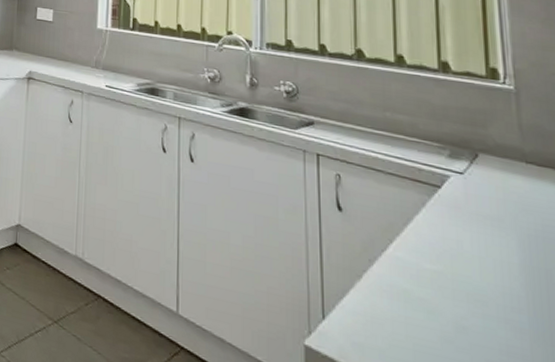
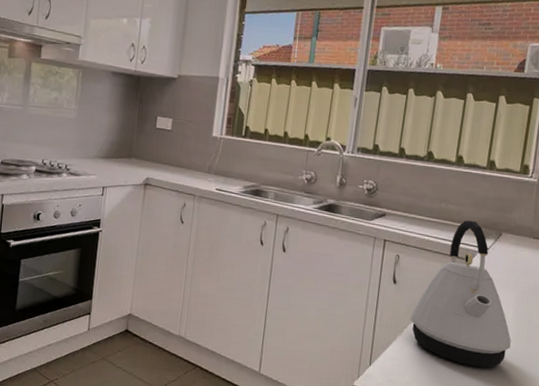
kettle: none [368,134,526,341] -> present [410,220,511,368]

